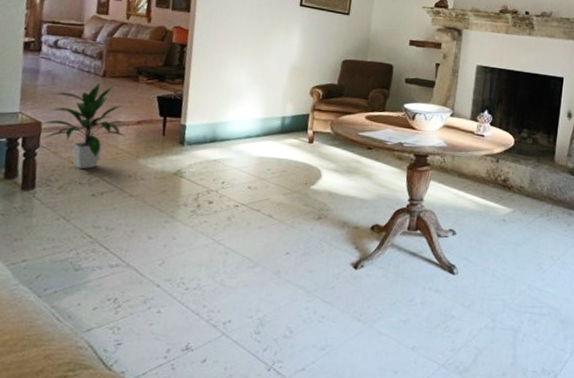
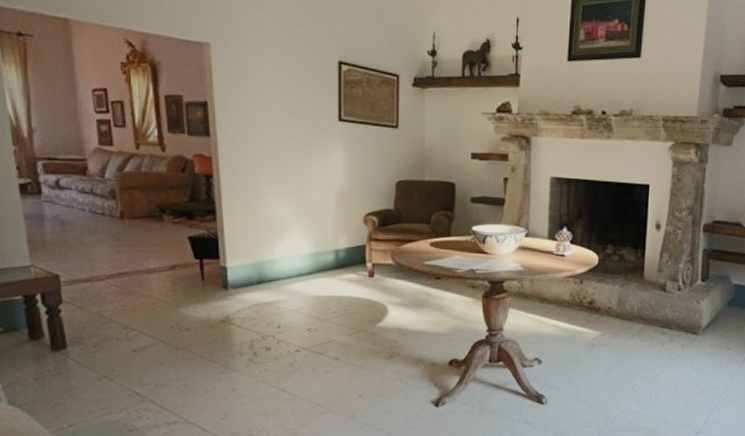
indoor plant: present [41,82,127,170] -> none [59,225,161,324]

